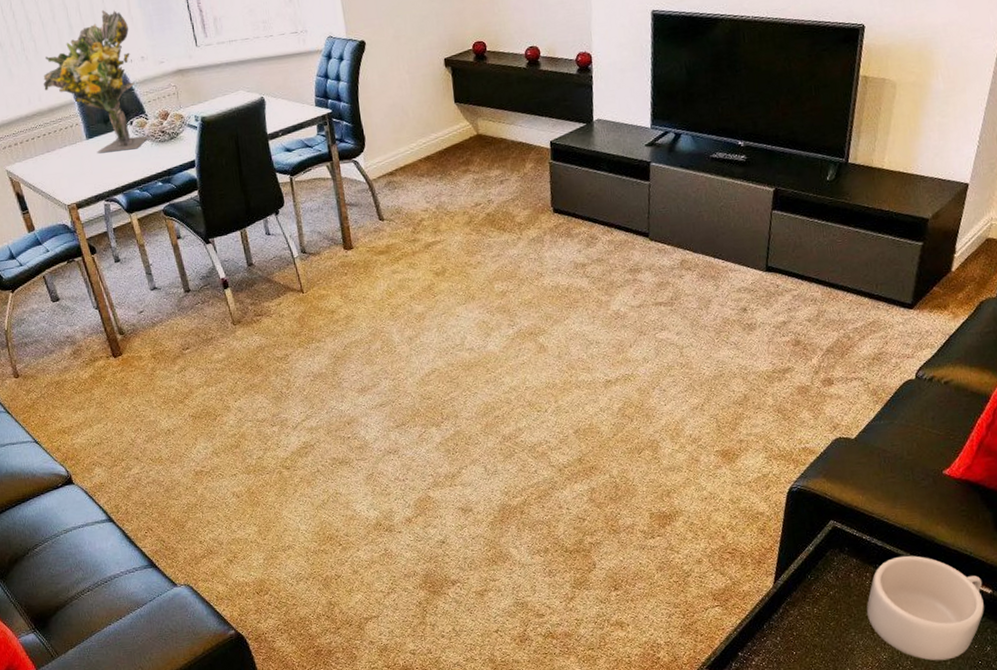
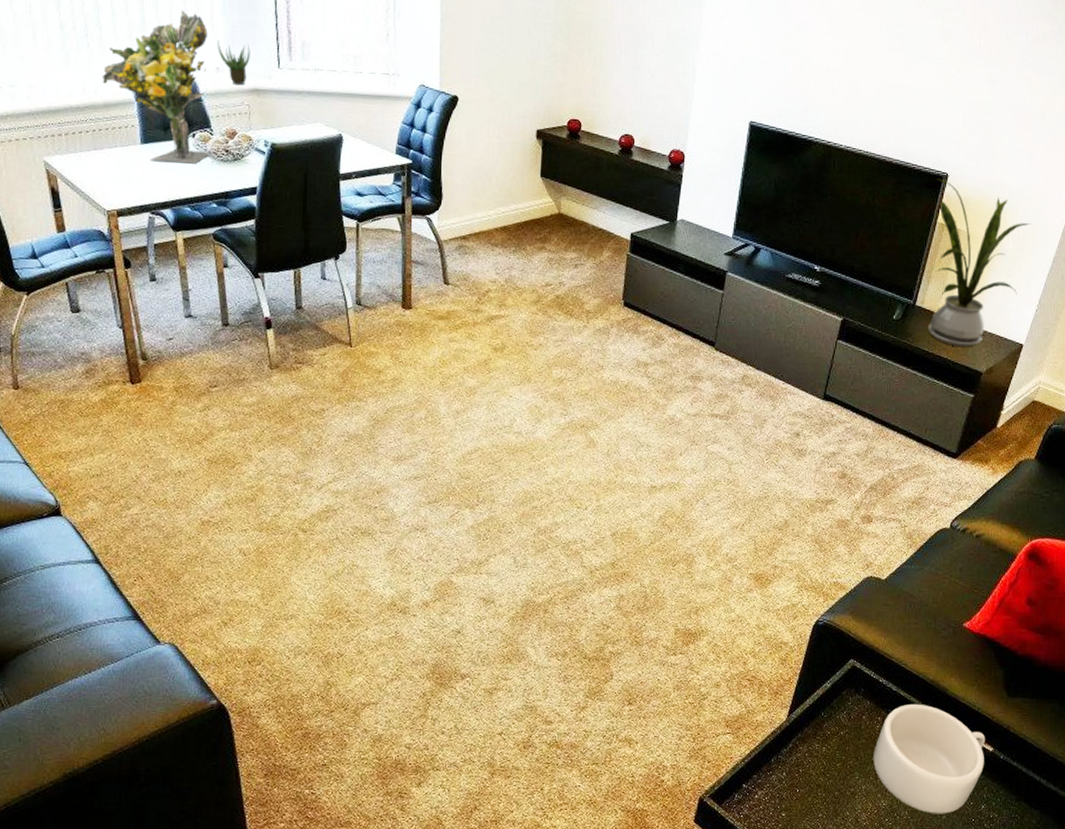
potted plant: none [138,30,170,70] -> present [217,40,250,85]
house plant: none [853,31,960,198] -> present [927,178,1031,348]

